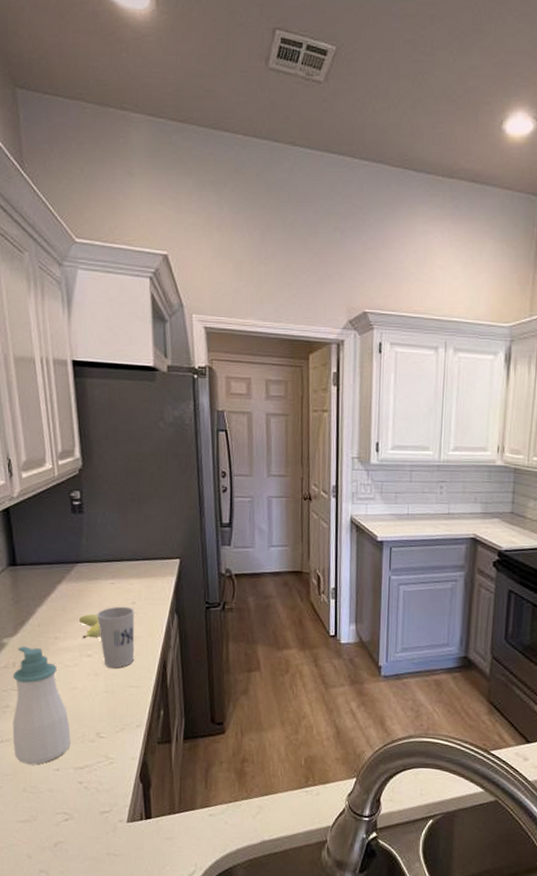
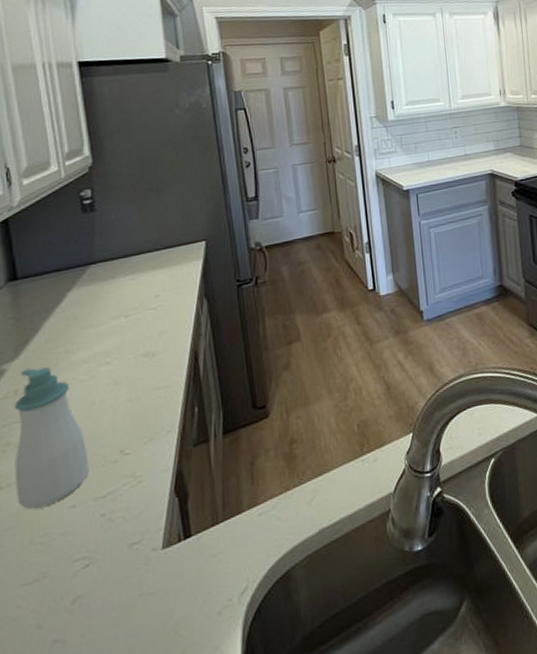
fruit: present [79,614,101,639] -> none [95,316,121,346]
cup: present [96,606,135,668] -> none [114,300,162,372]

